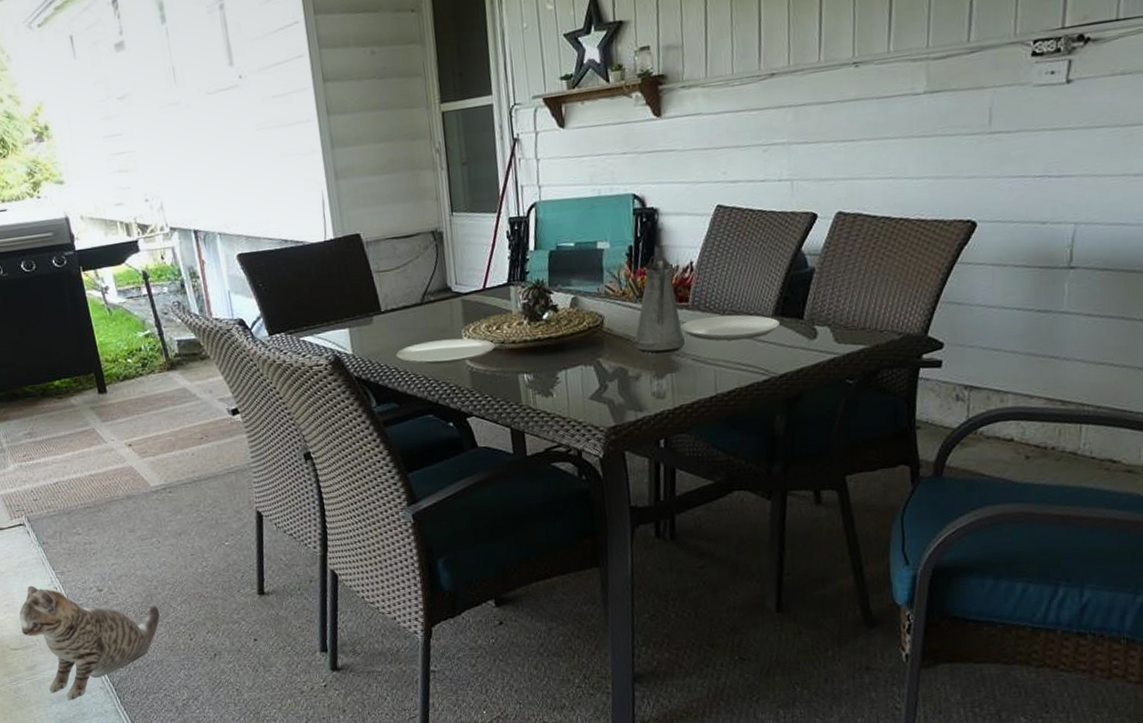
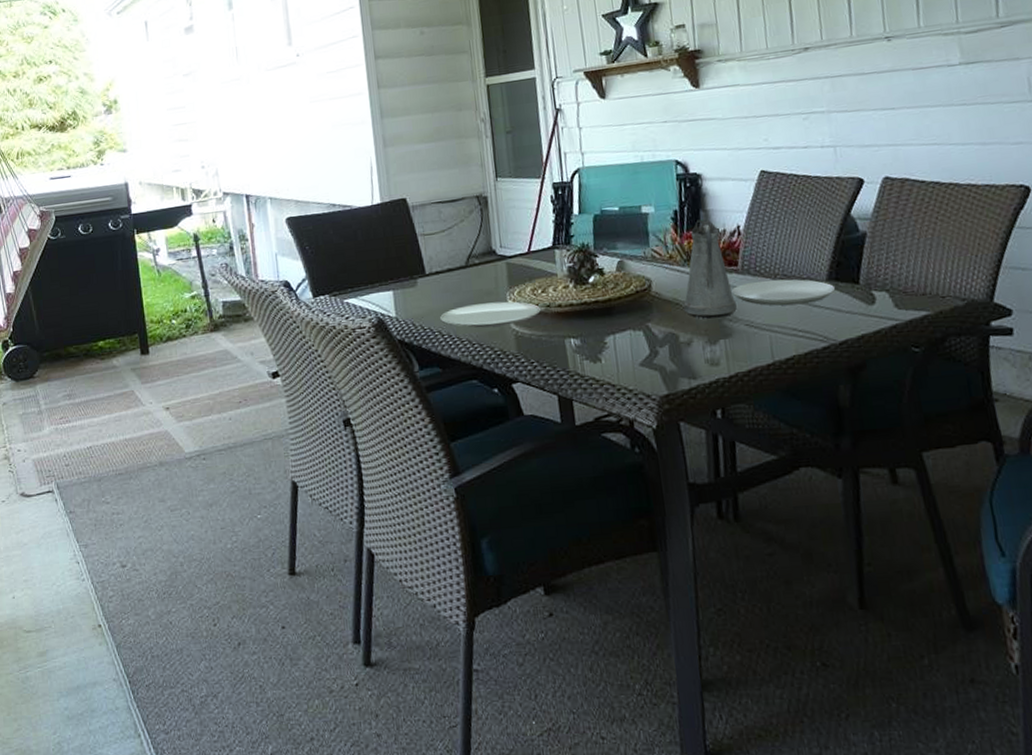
cat: present [19,585,160,700] -> none [37,559,184,693]

